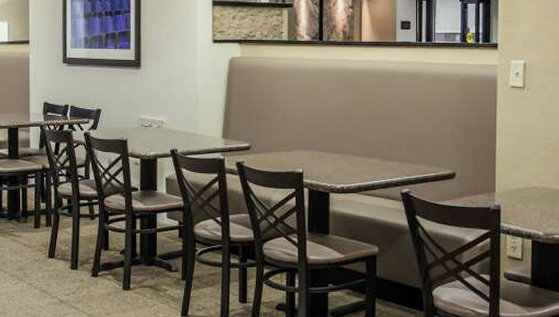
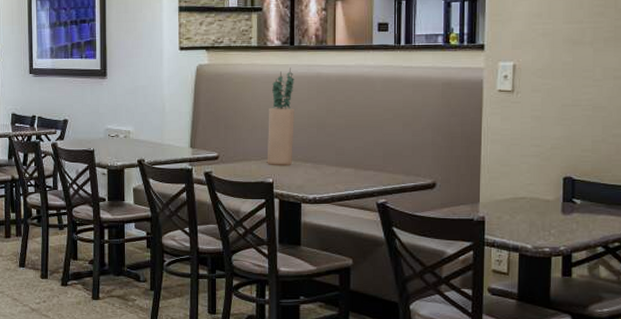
vase: none [297,62,323,157] -> present [267,68,294,166]

